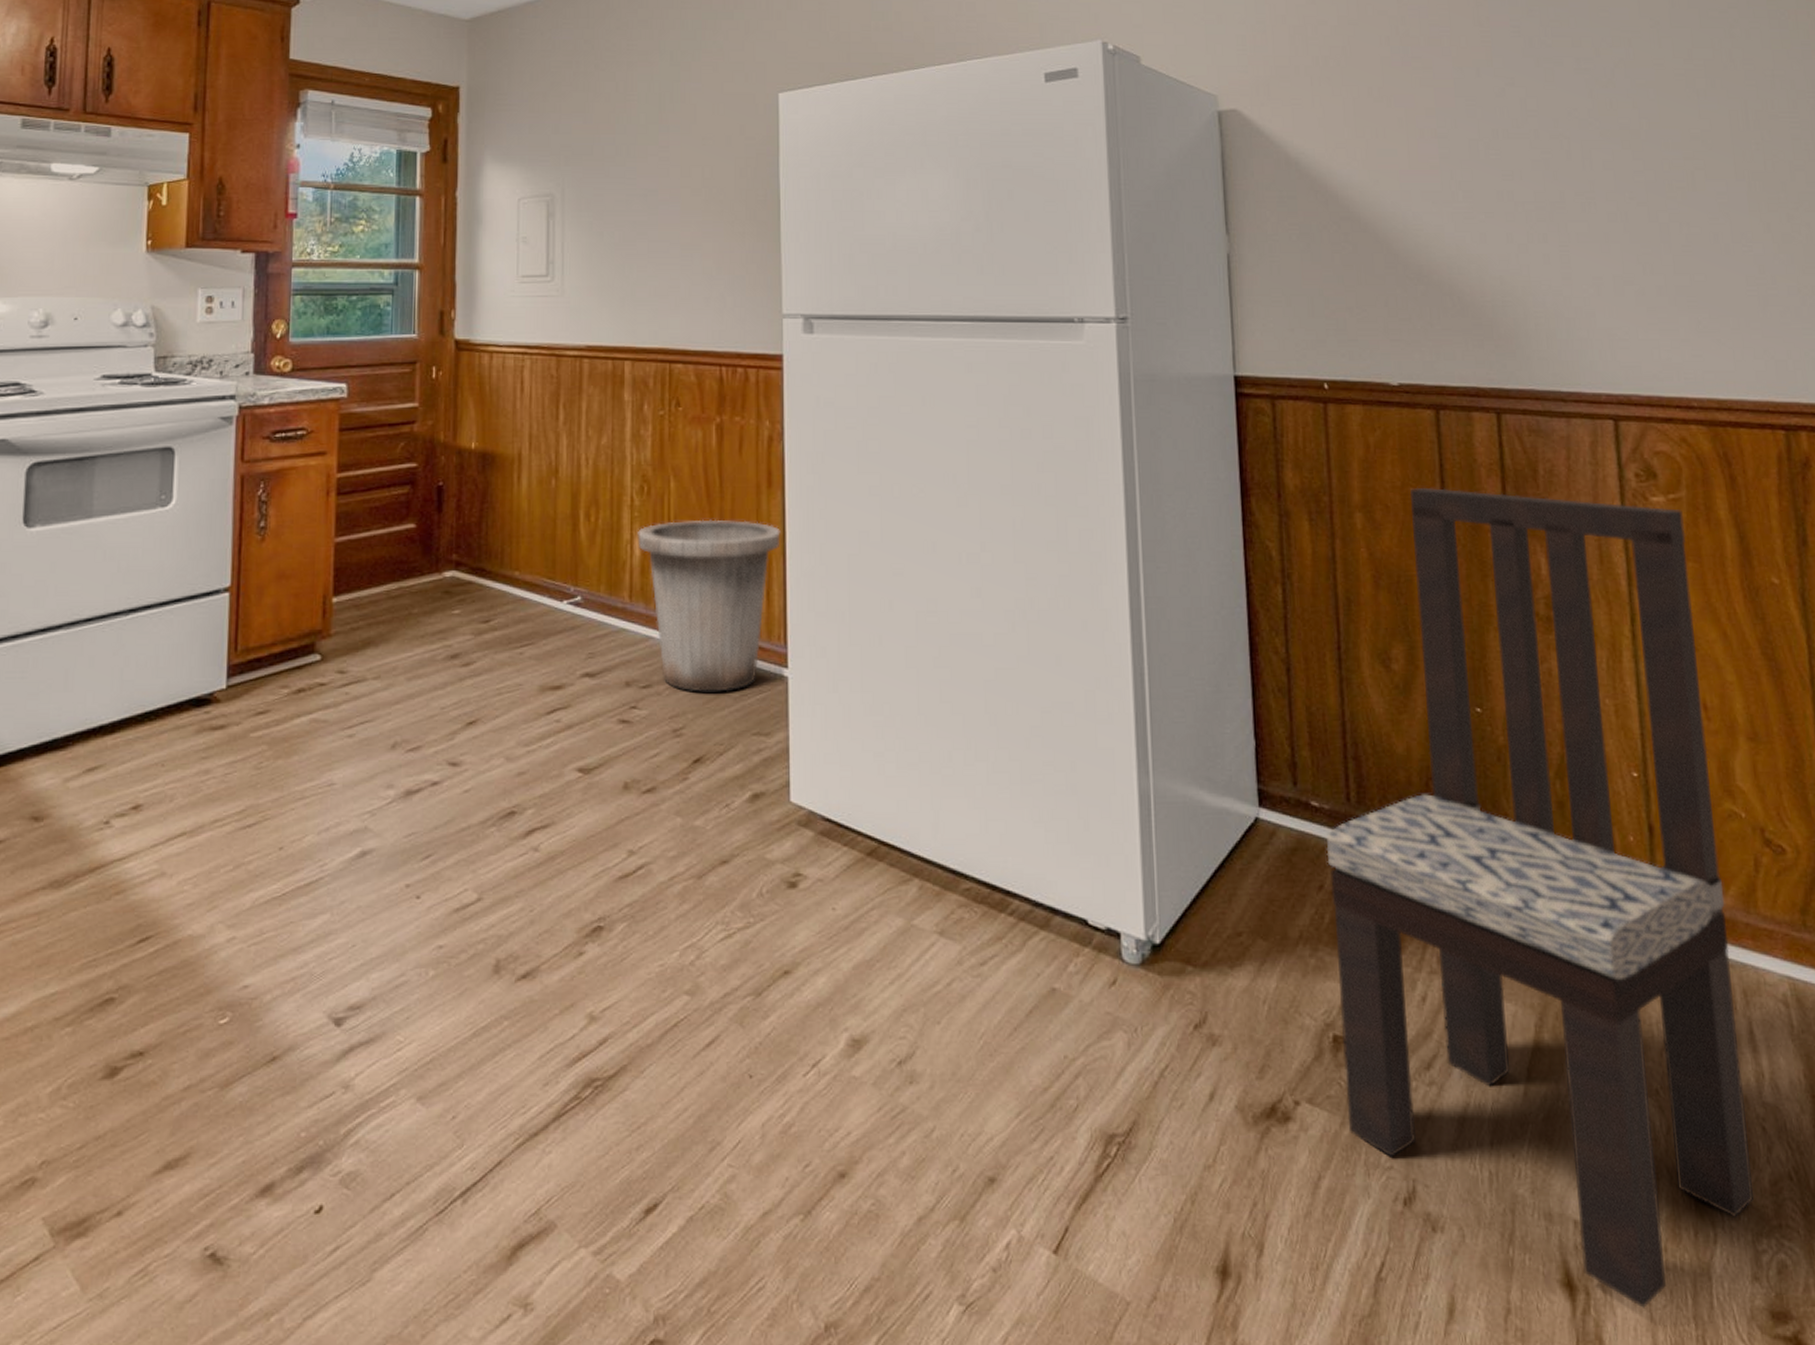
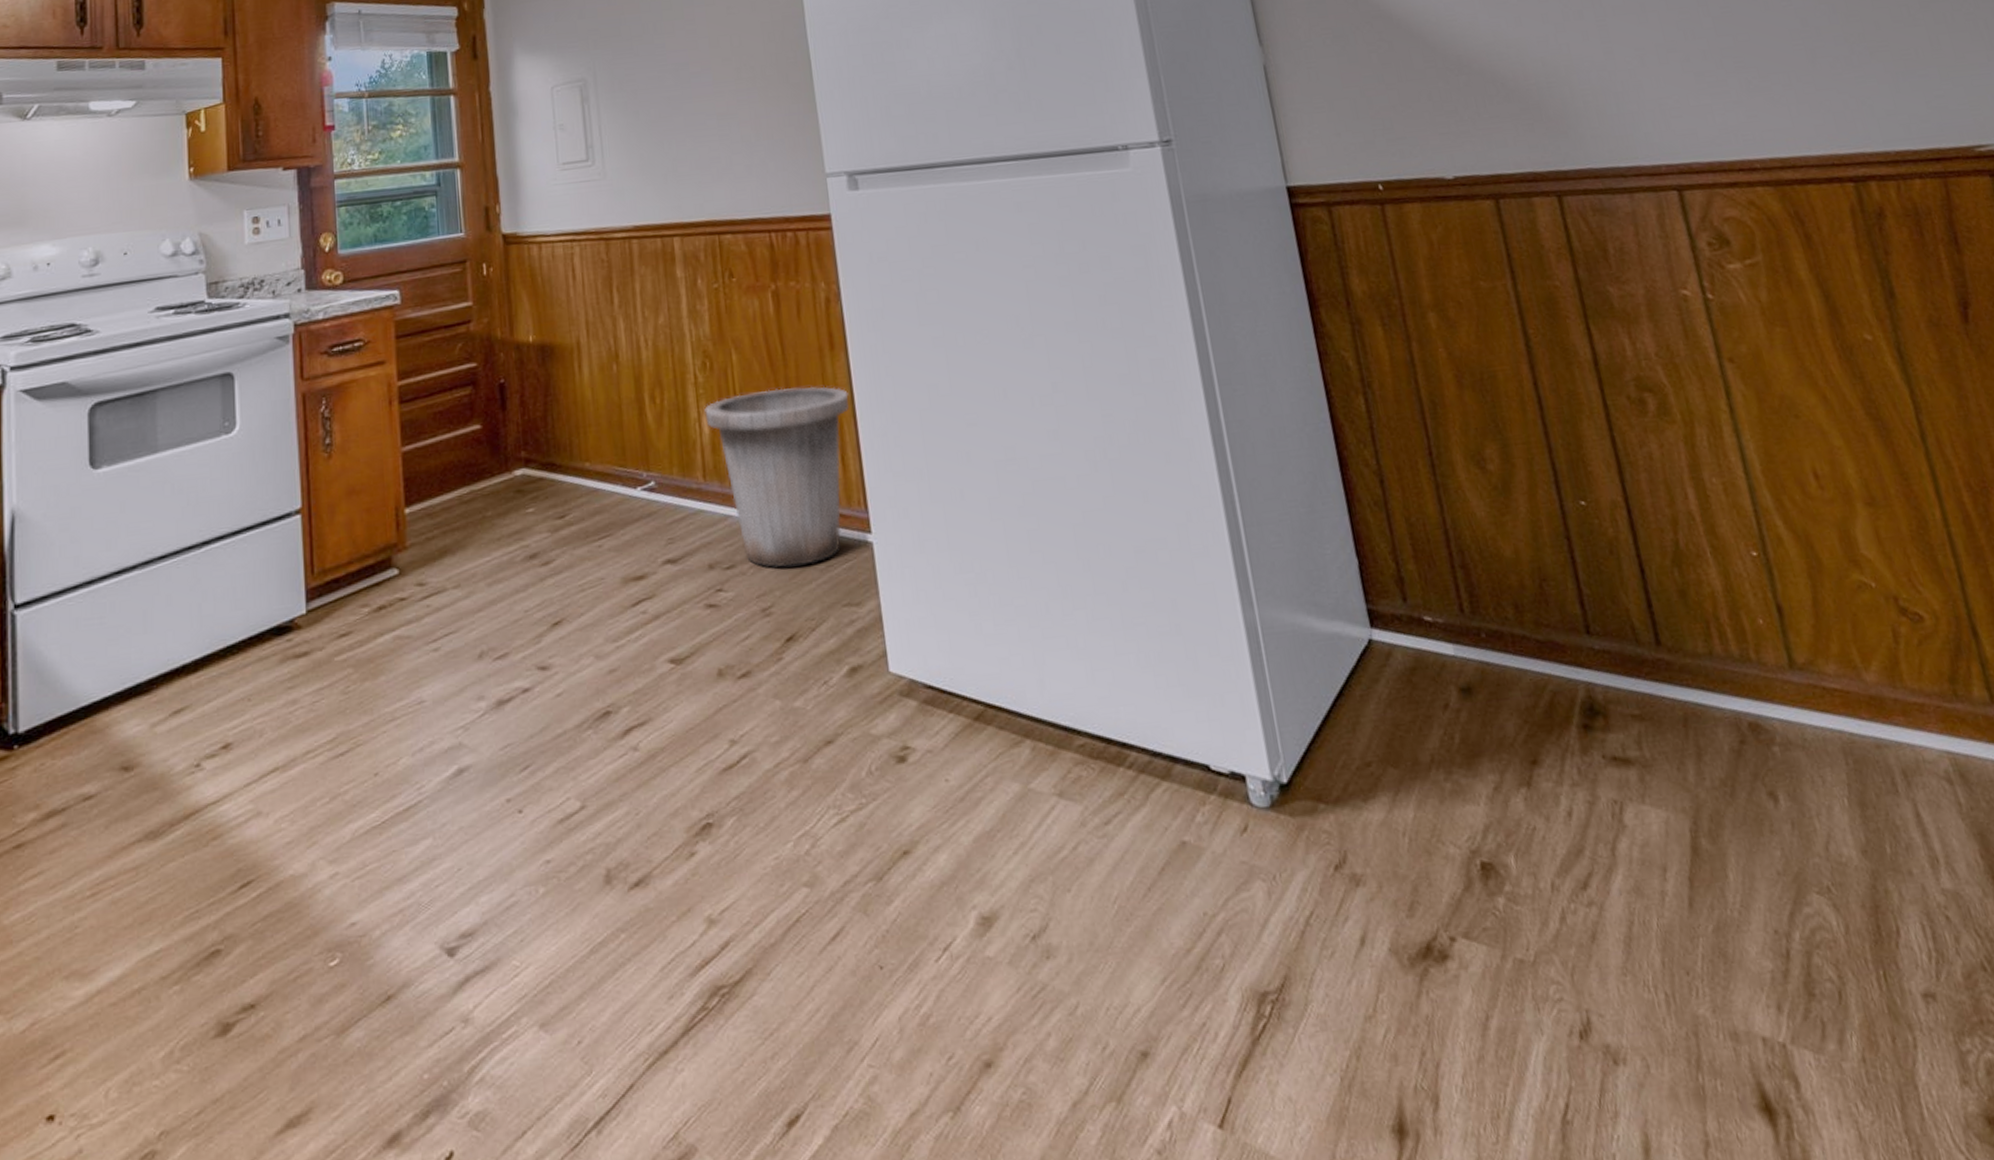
dining chair: present [1325,487,1755,1308] -> none [1444,274,1950,1127]

